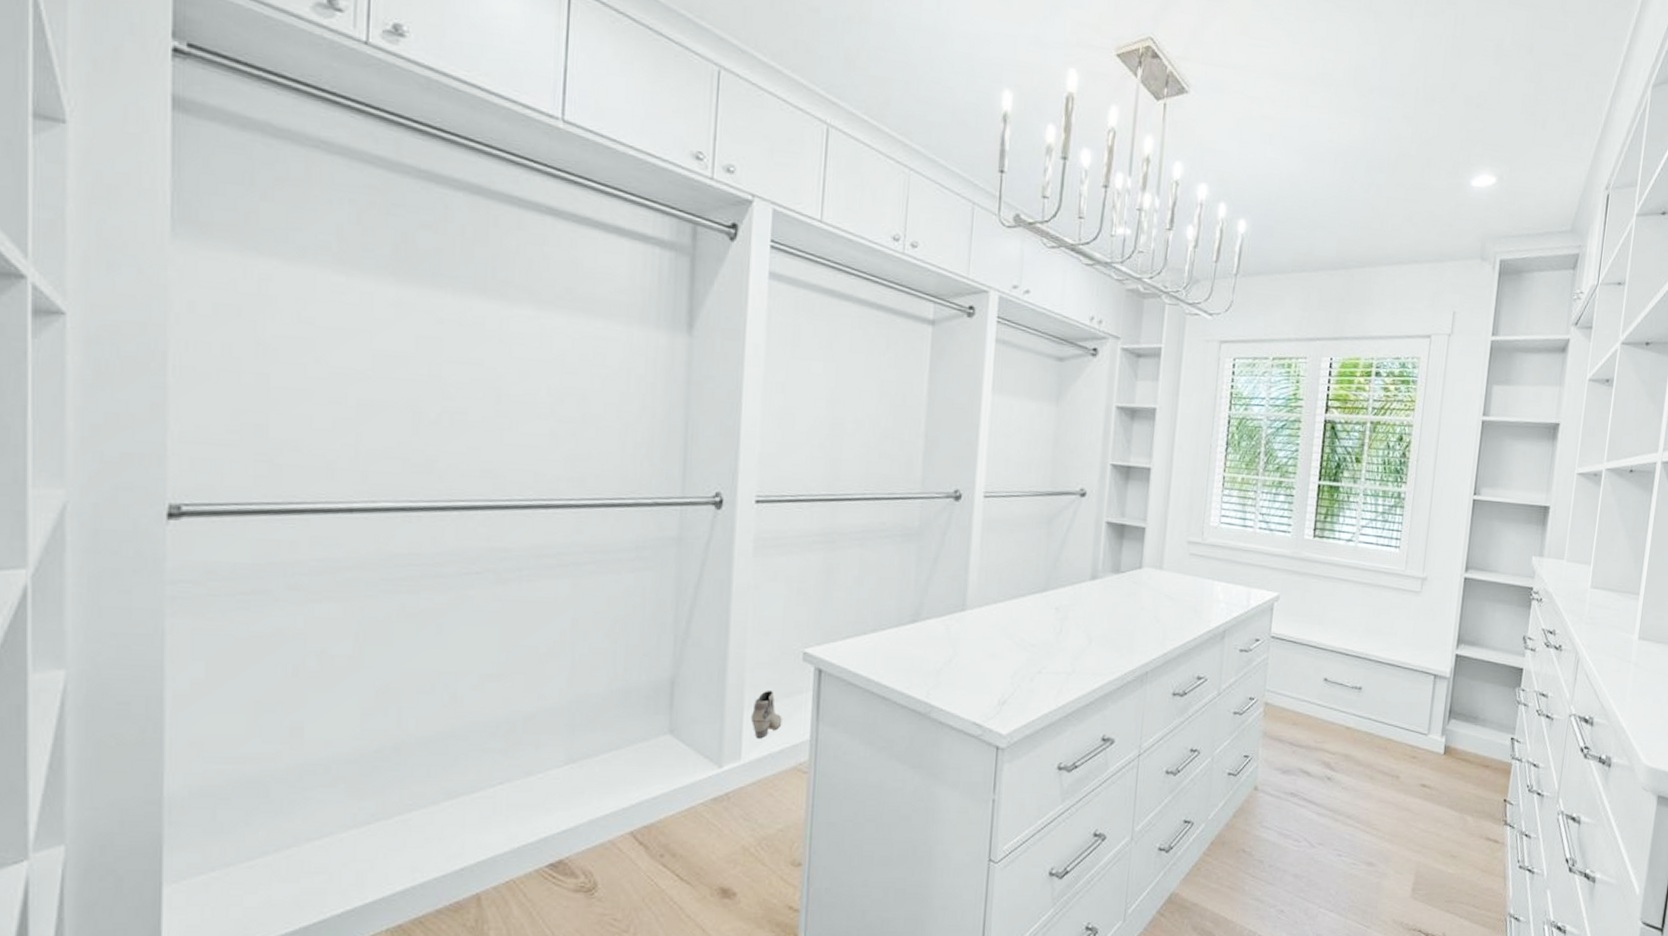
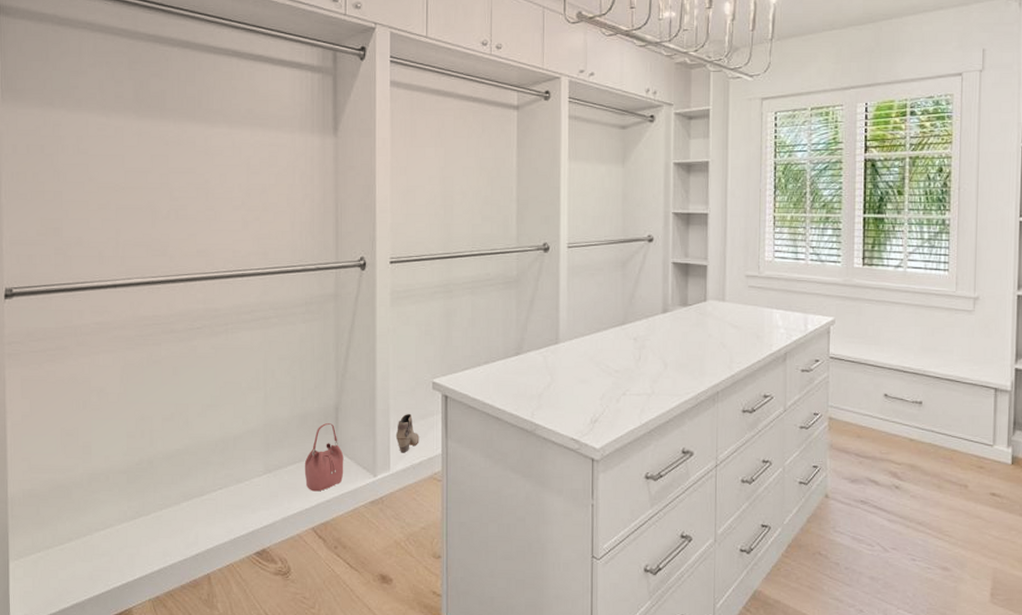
handbag: none [623,701,679,787] -> present [304,423,344,492]

